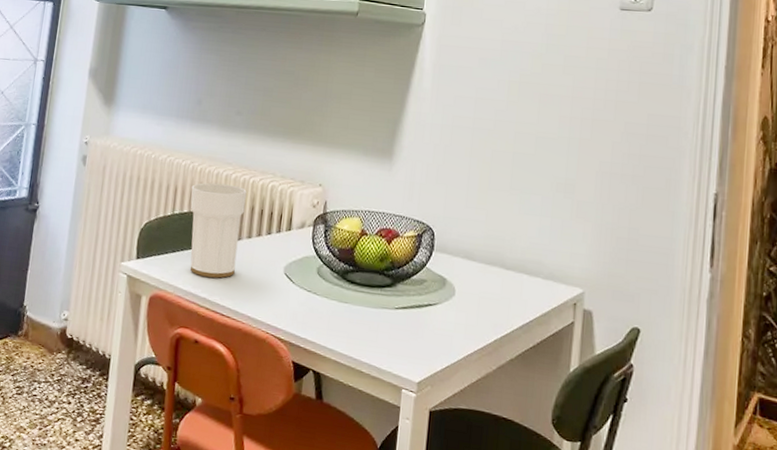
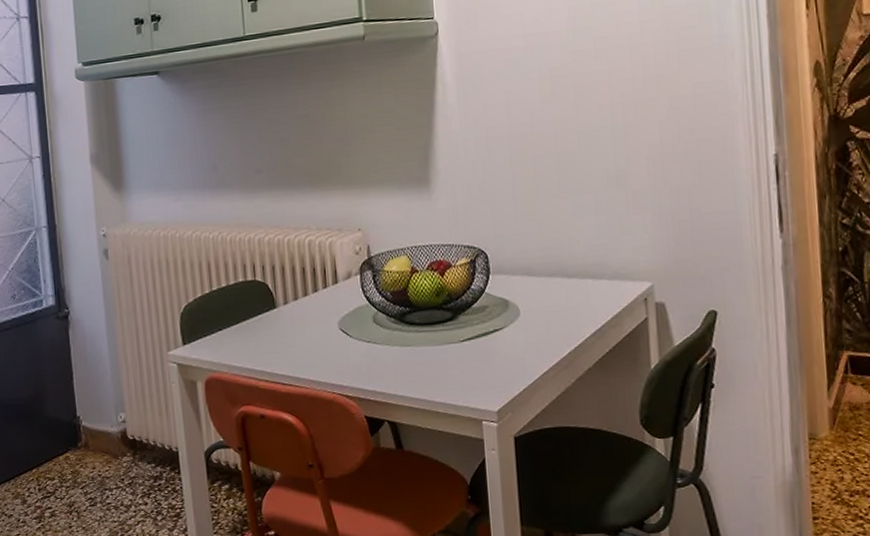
cup: present [190,183,247,279] -> none [224,248,288,349]

